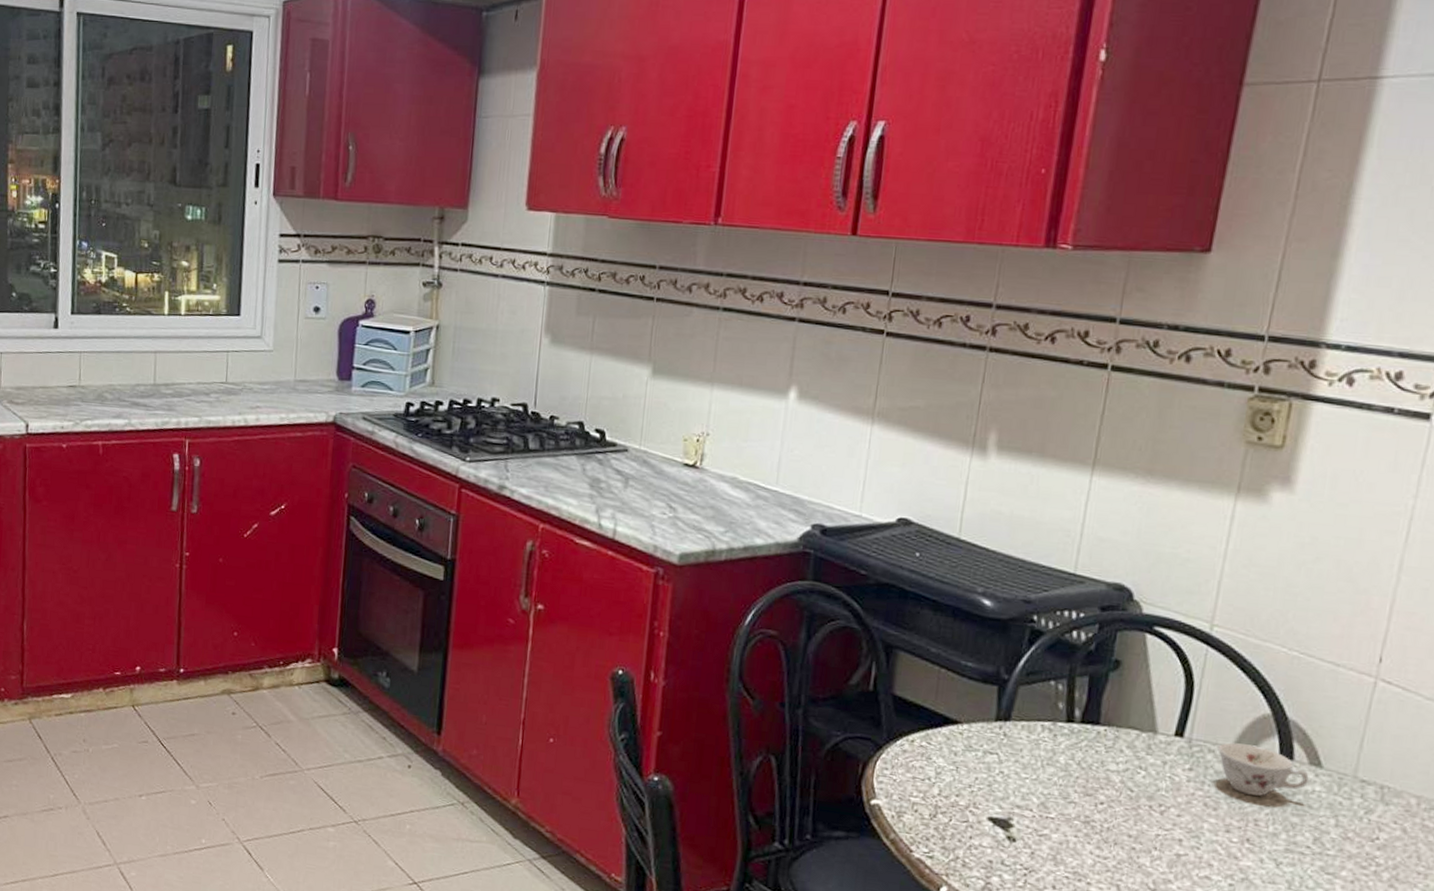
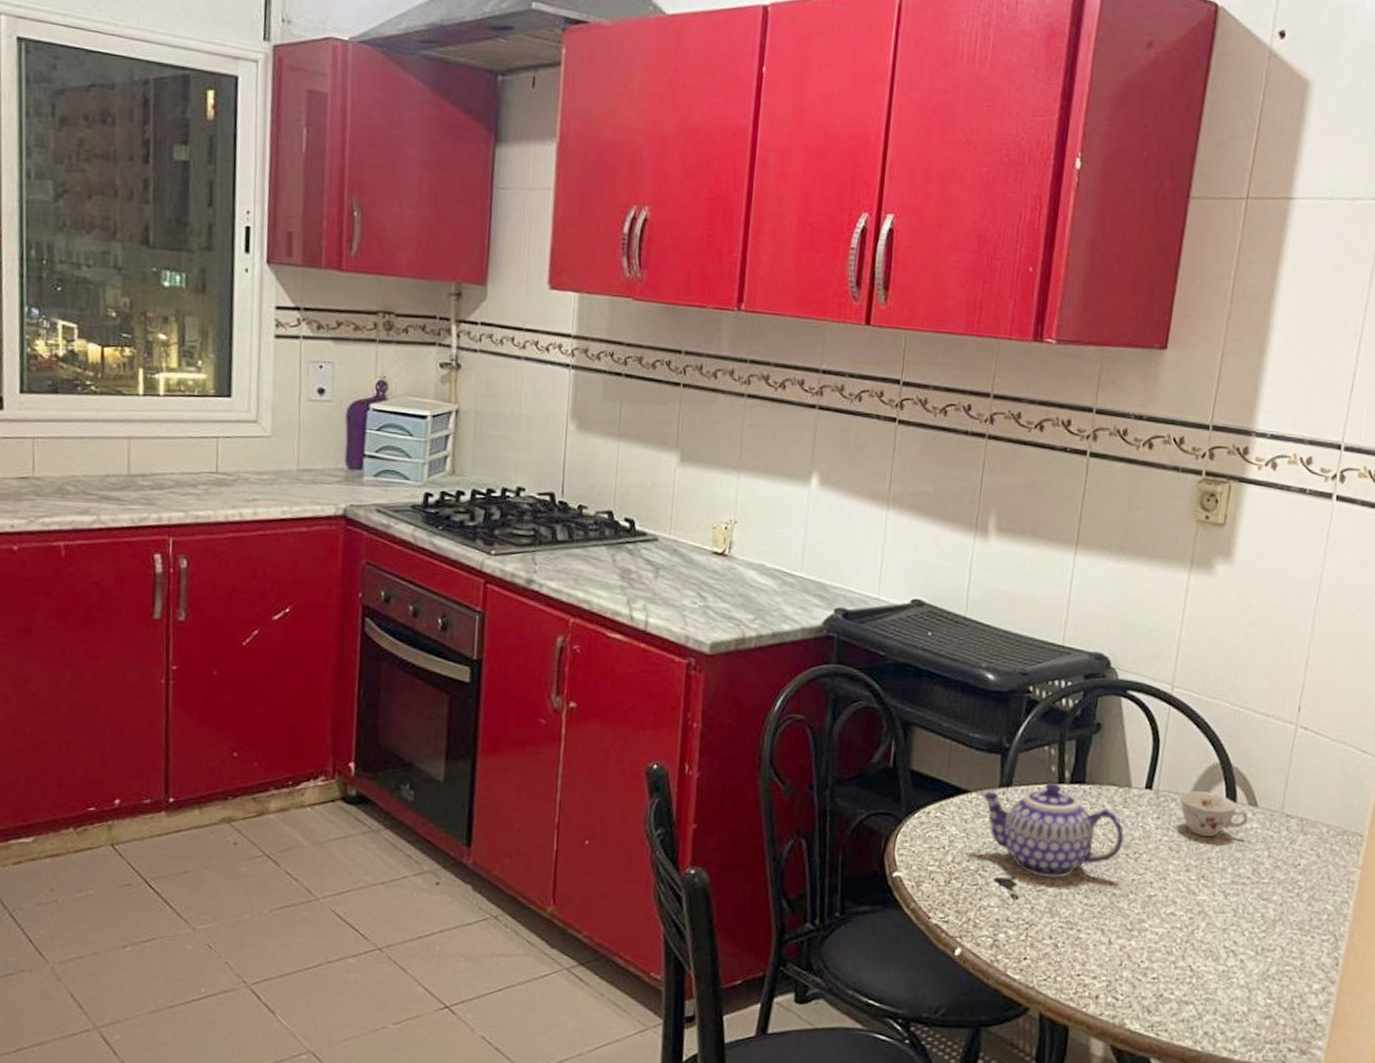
teapot: none [970,721,1147,824] -> present [978,783,1124,878]

